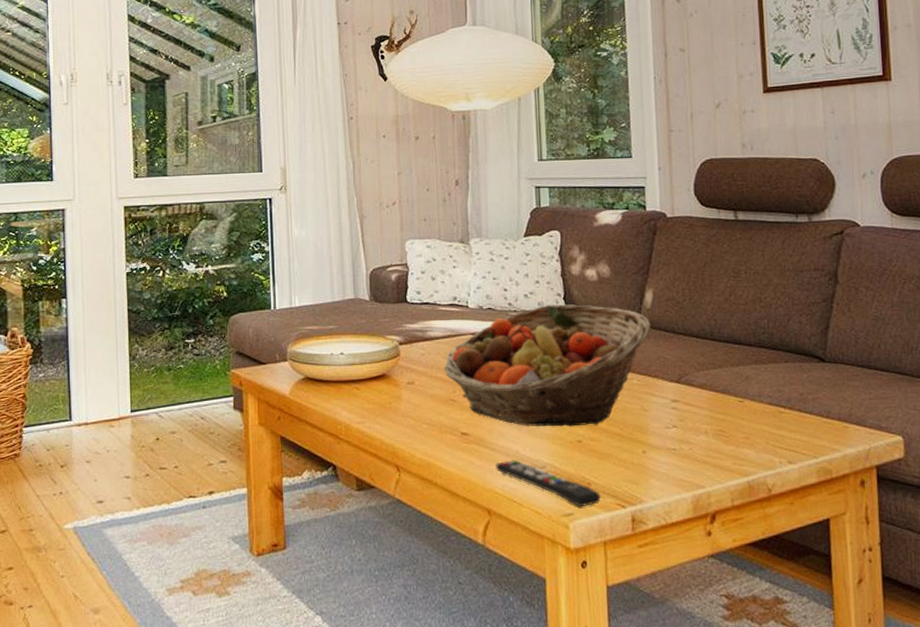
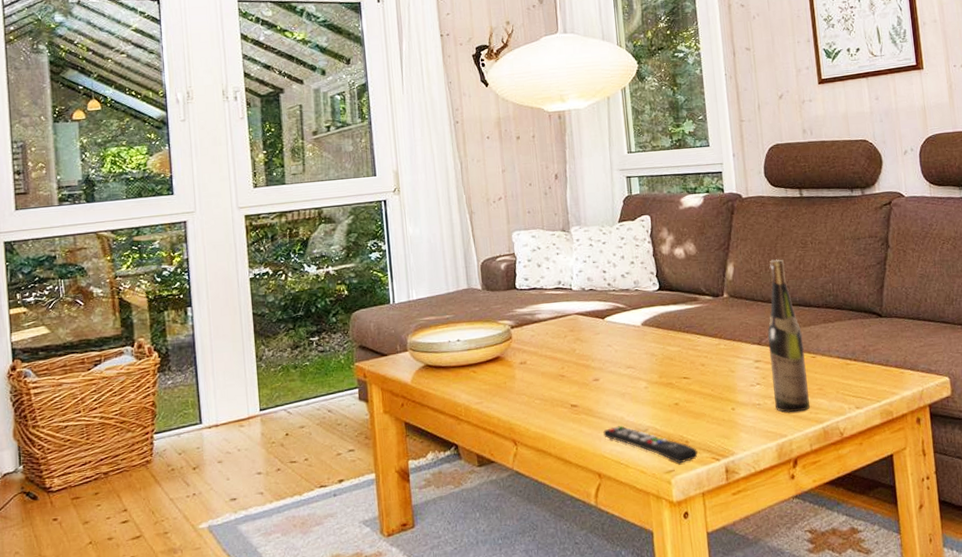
fruit basket: present [443,304,651,427] -> none [552,280,734,394]
wine bottle: none [688,288,733,462] -> present [767,259,810,413]

